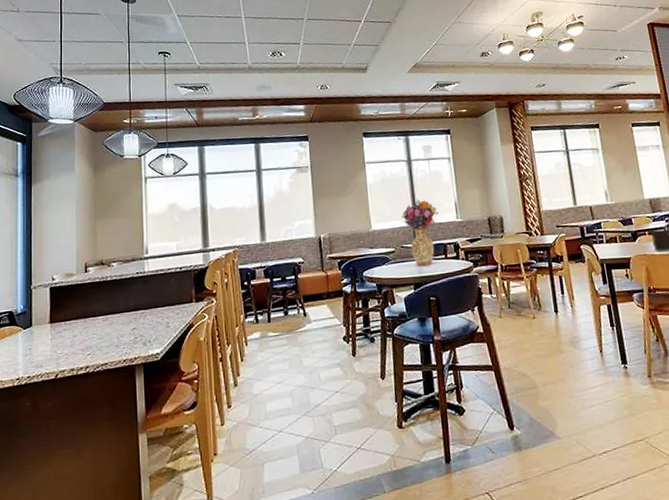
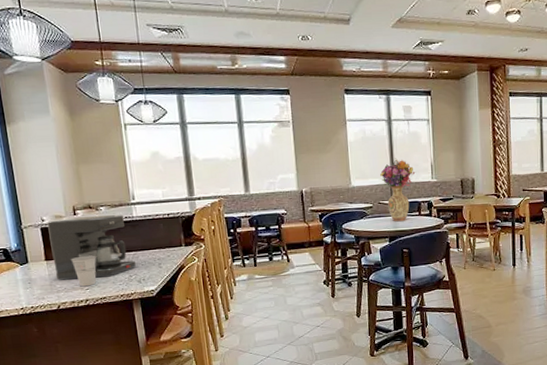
coffee maker: none [57,270,142,345] -> present [47,215,136,280]
cup: none [76,315,102,352] -> present [71,255,97,287]

